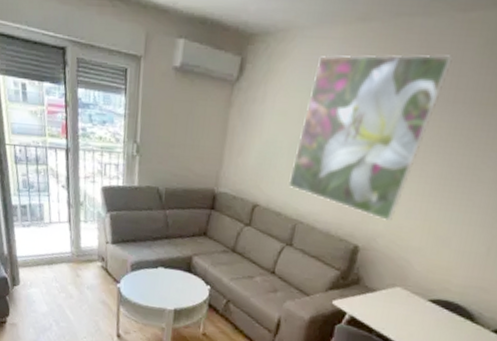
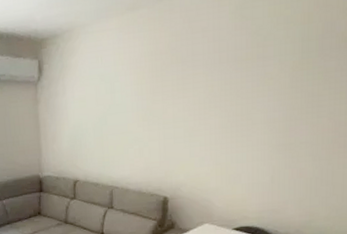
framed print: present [289,54,453,221] -> none [99,25,211,171]

